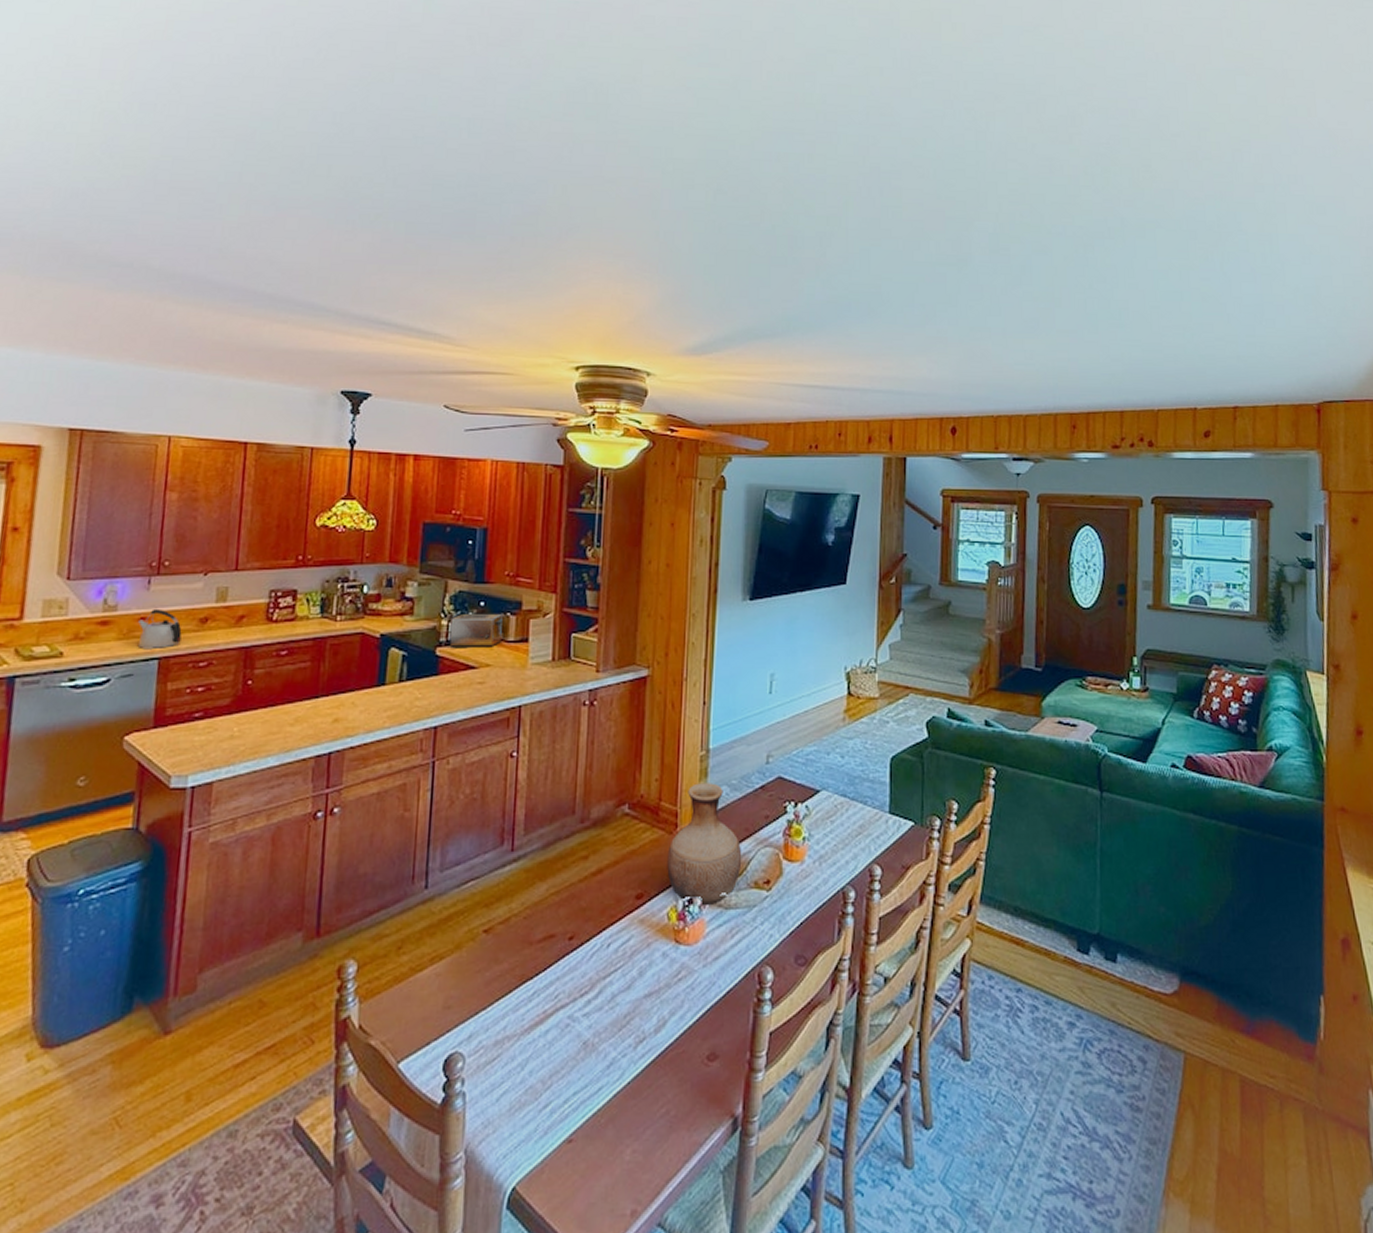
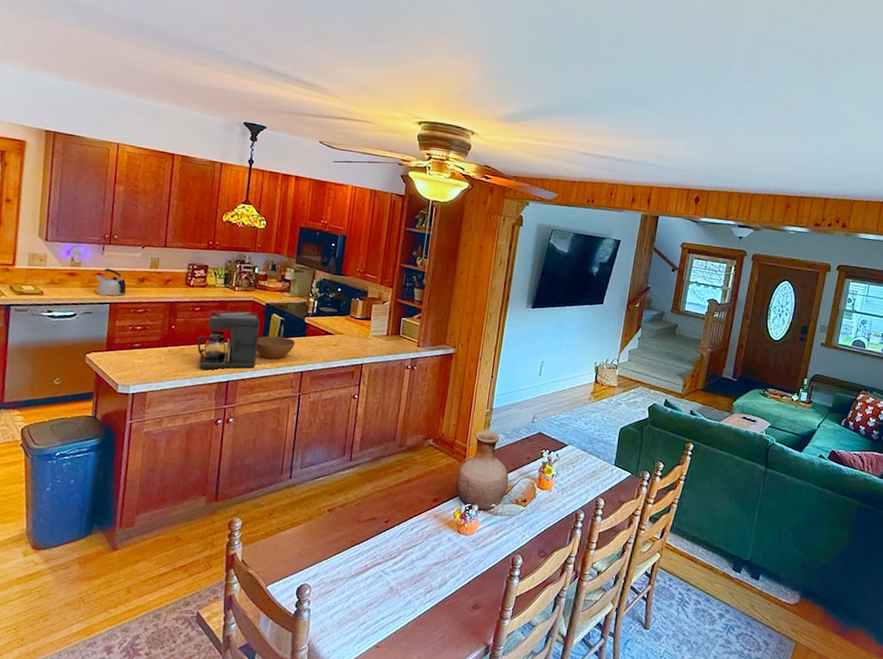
coffee maker: none [284,649,374,739] -> present [197,310,261,370]
bowl: none [368,679,424,714] -> present [256,336,296,360]
toaster: present [449,614,503,649] -> none [314,295,354,322]

